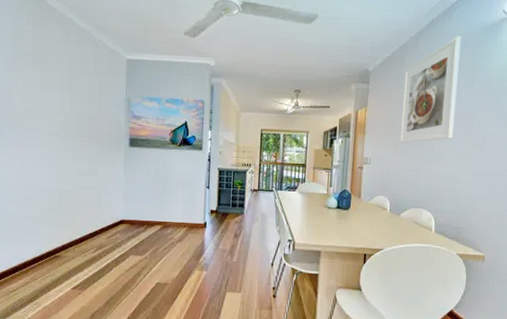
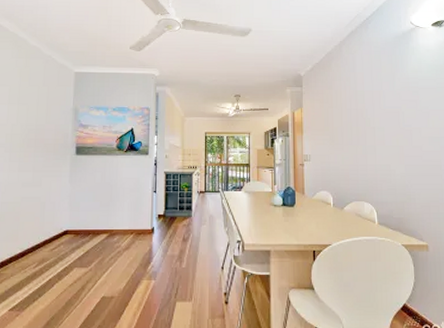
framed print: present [399,36,461,144] -> none [333,44,383,141]

